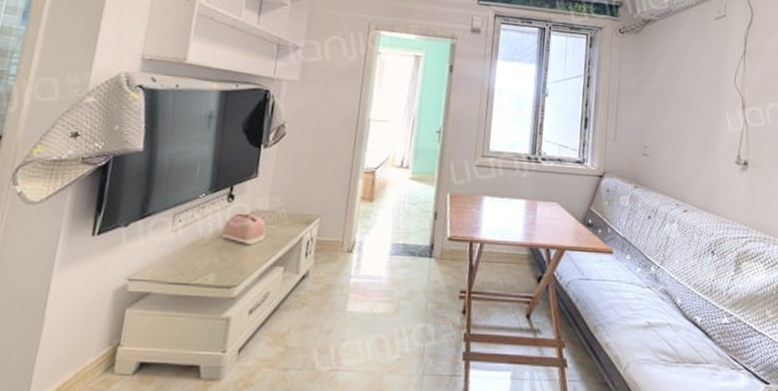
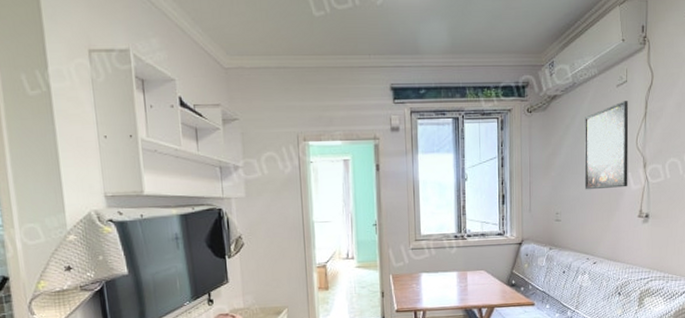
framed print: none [677,35,727,128] -> present [584,101,629,190]

